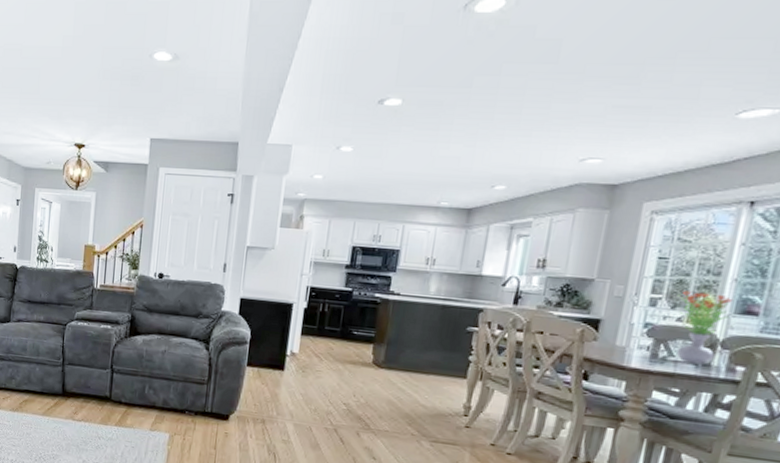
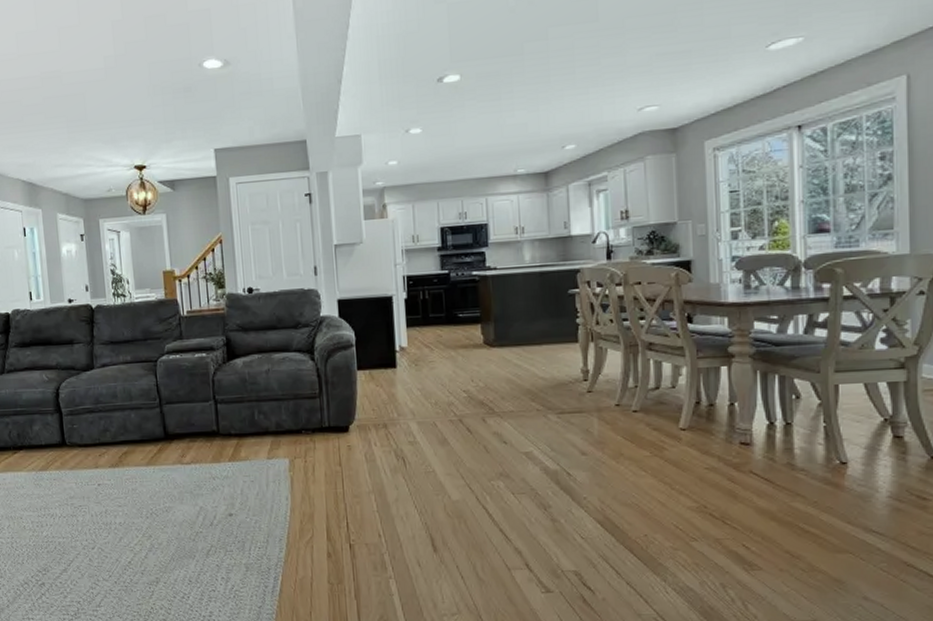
flower arrangement: present [676,291,733,365] -> none [754,218,805,289]

